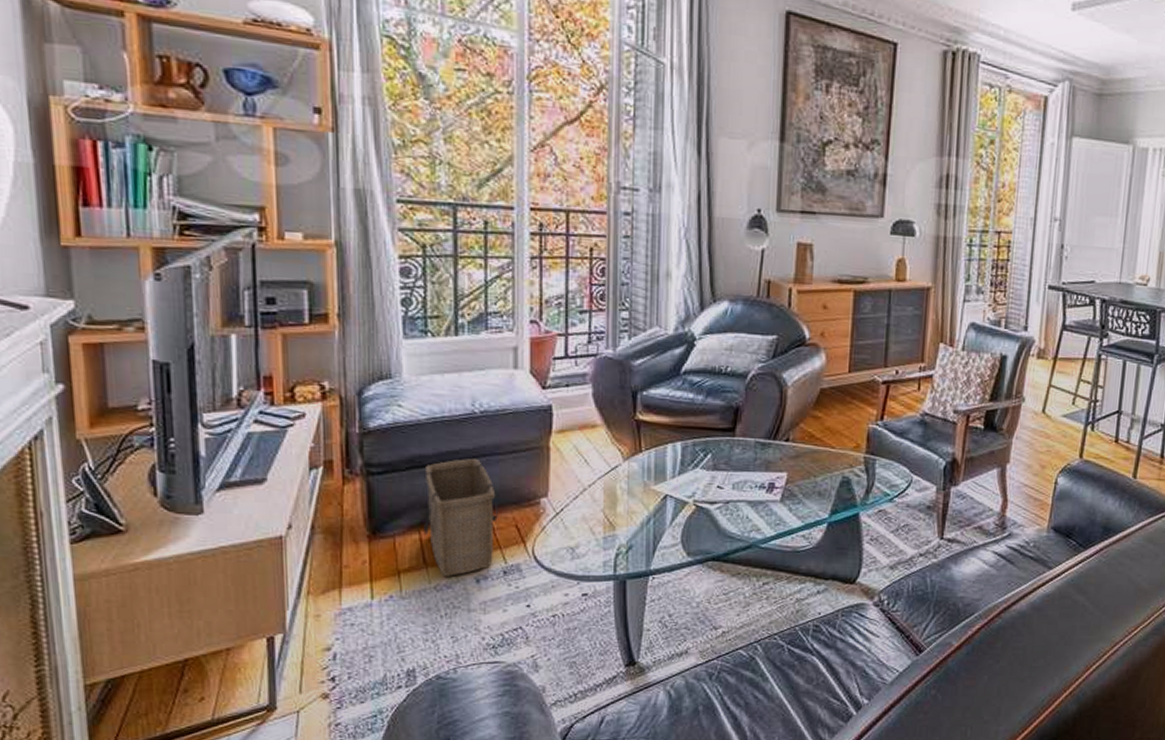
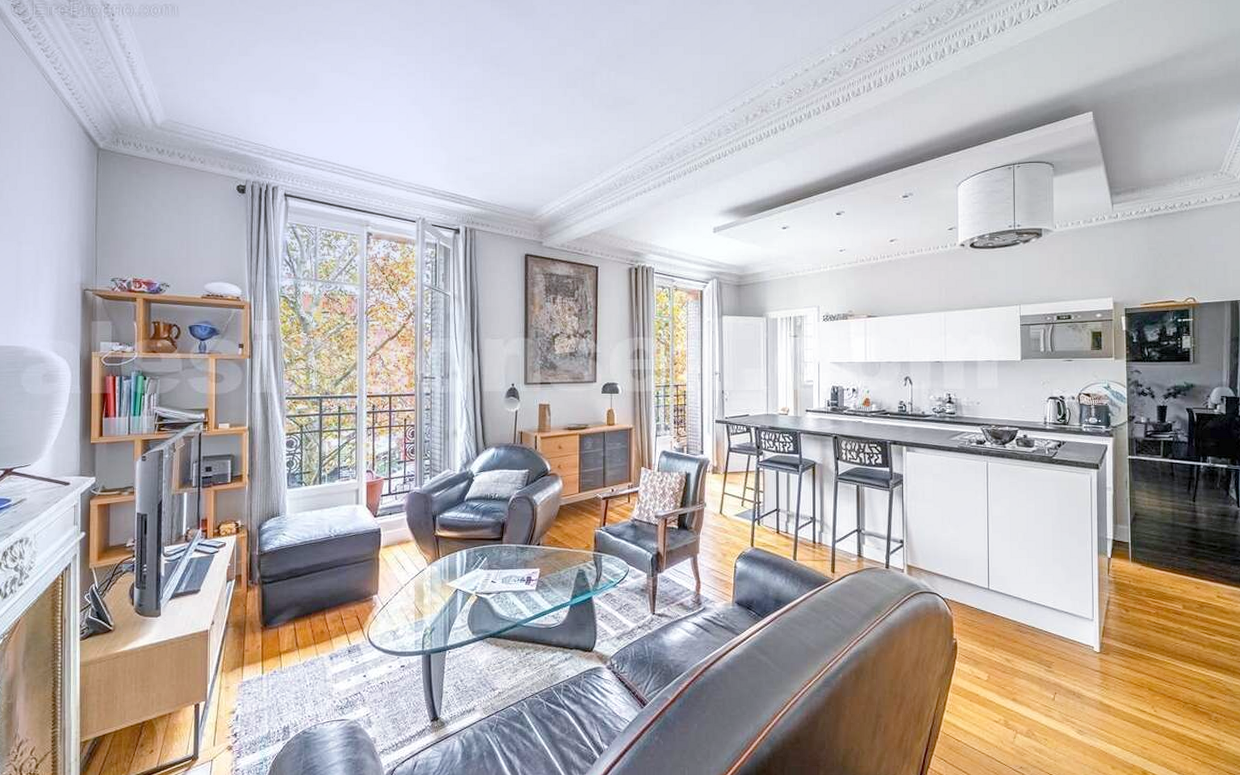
basket: present [421,459,498,576] -> none [296,569,345,655]

